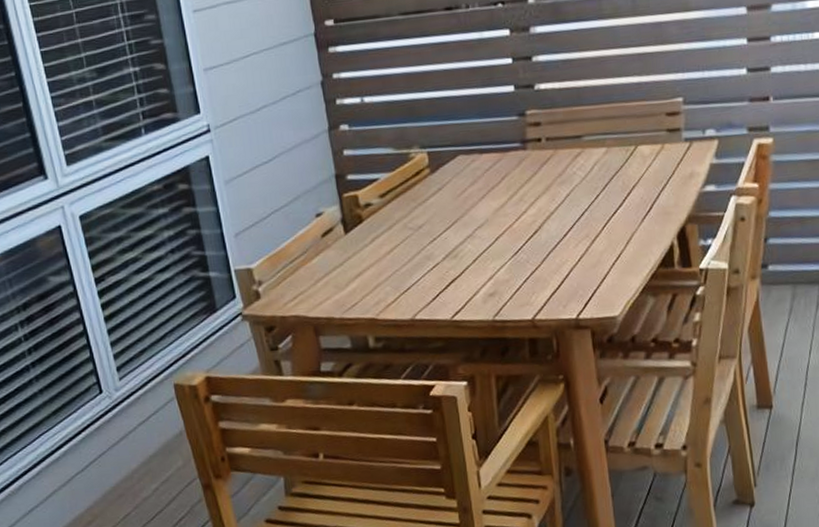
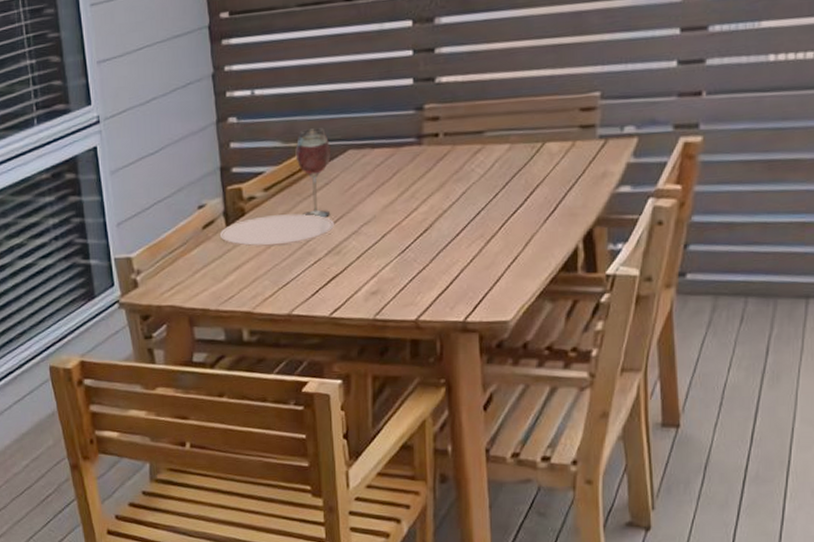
plate: none [339,219,451,254] -> present [219,213,335,247]
wineglass: none [407,134,444,223] -> present [295,128,331,218]

